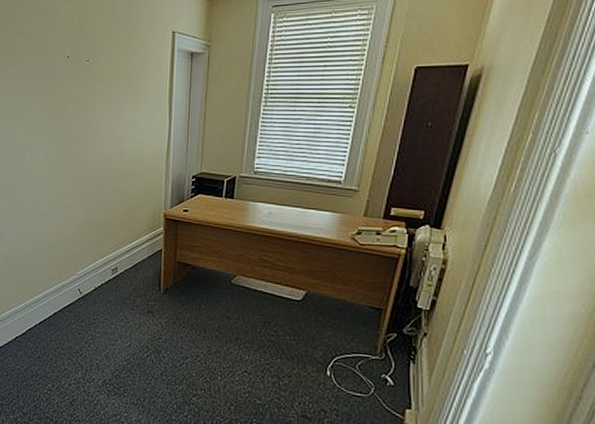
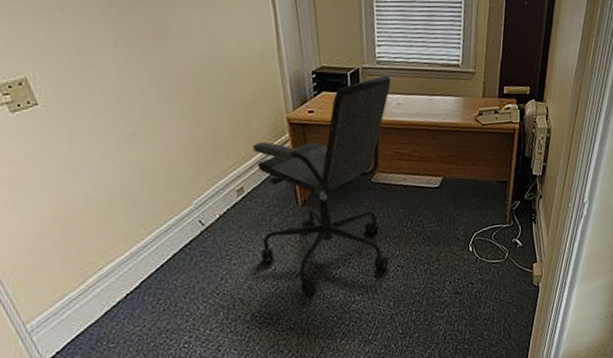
office chair: none [121,185,265,377] -> present [252,75,391,295]

